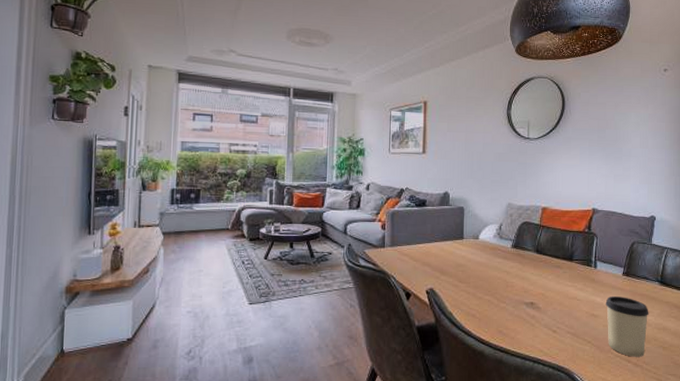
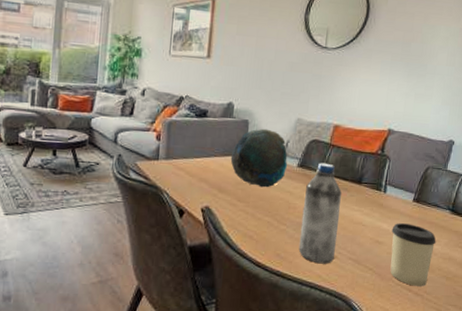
decorative bowl: none [450,214,503,269] -> present [230,128,288,188]
water bottle: none [519,243,556,339] -> present [298,163,343,264]

